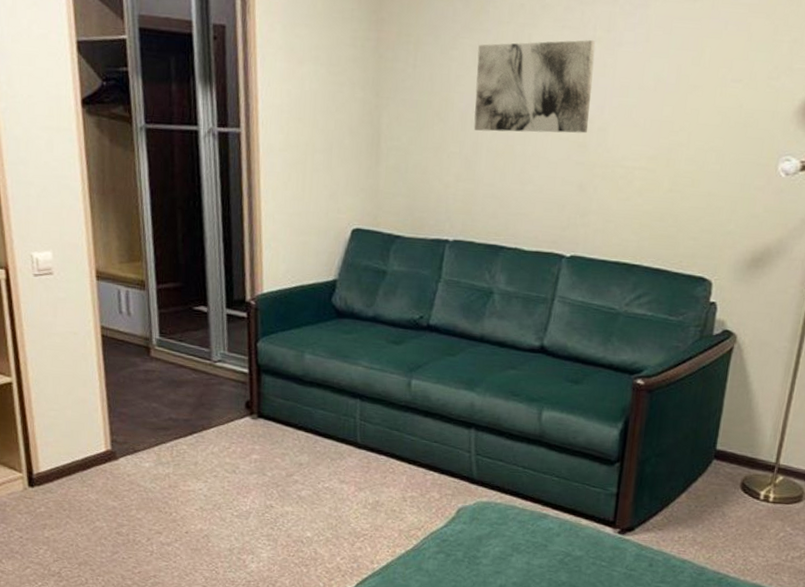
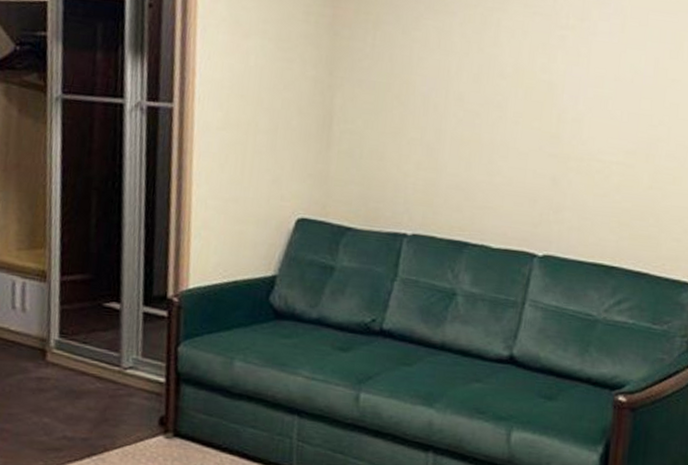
wall art: present [474,39,596,134] -> none [437,26,569,124]

